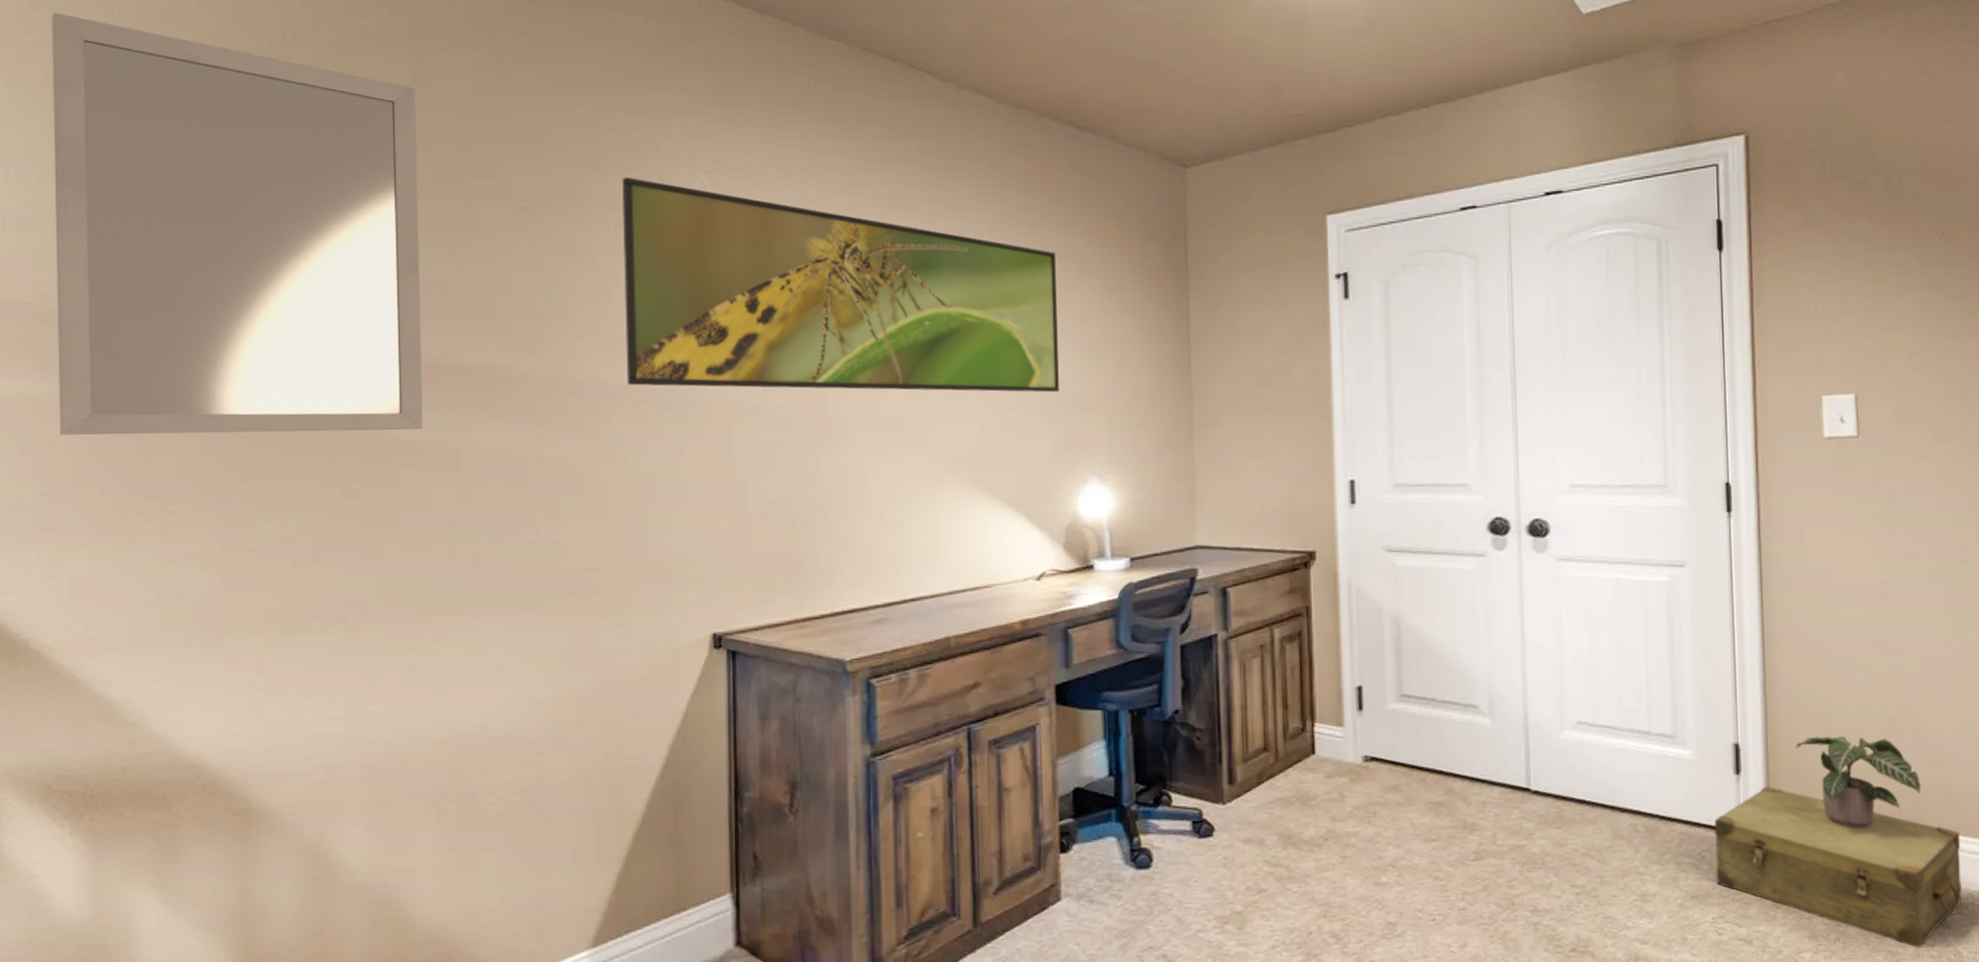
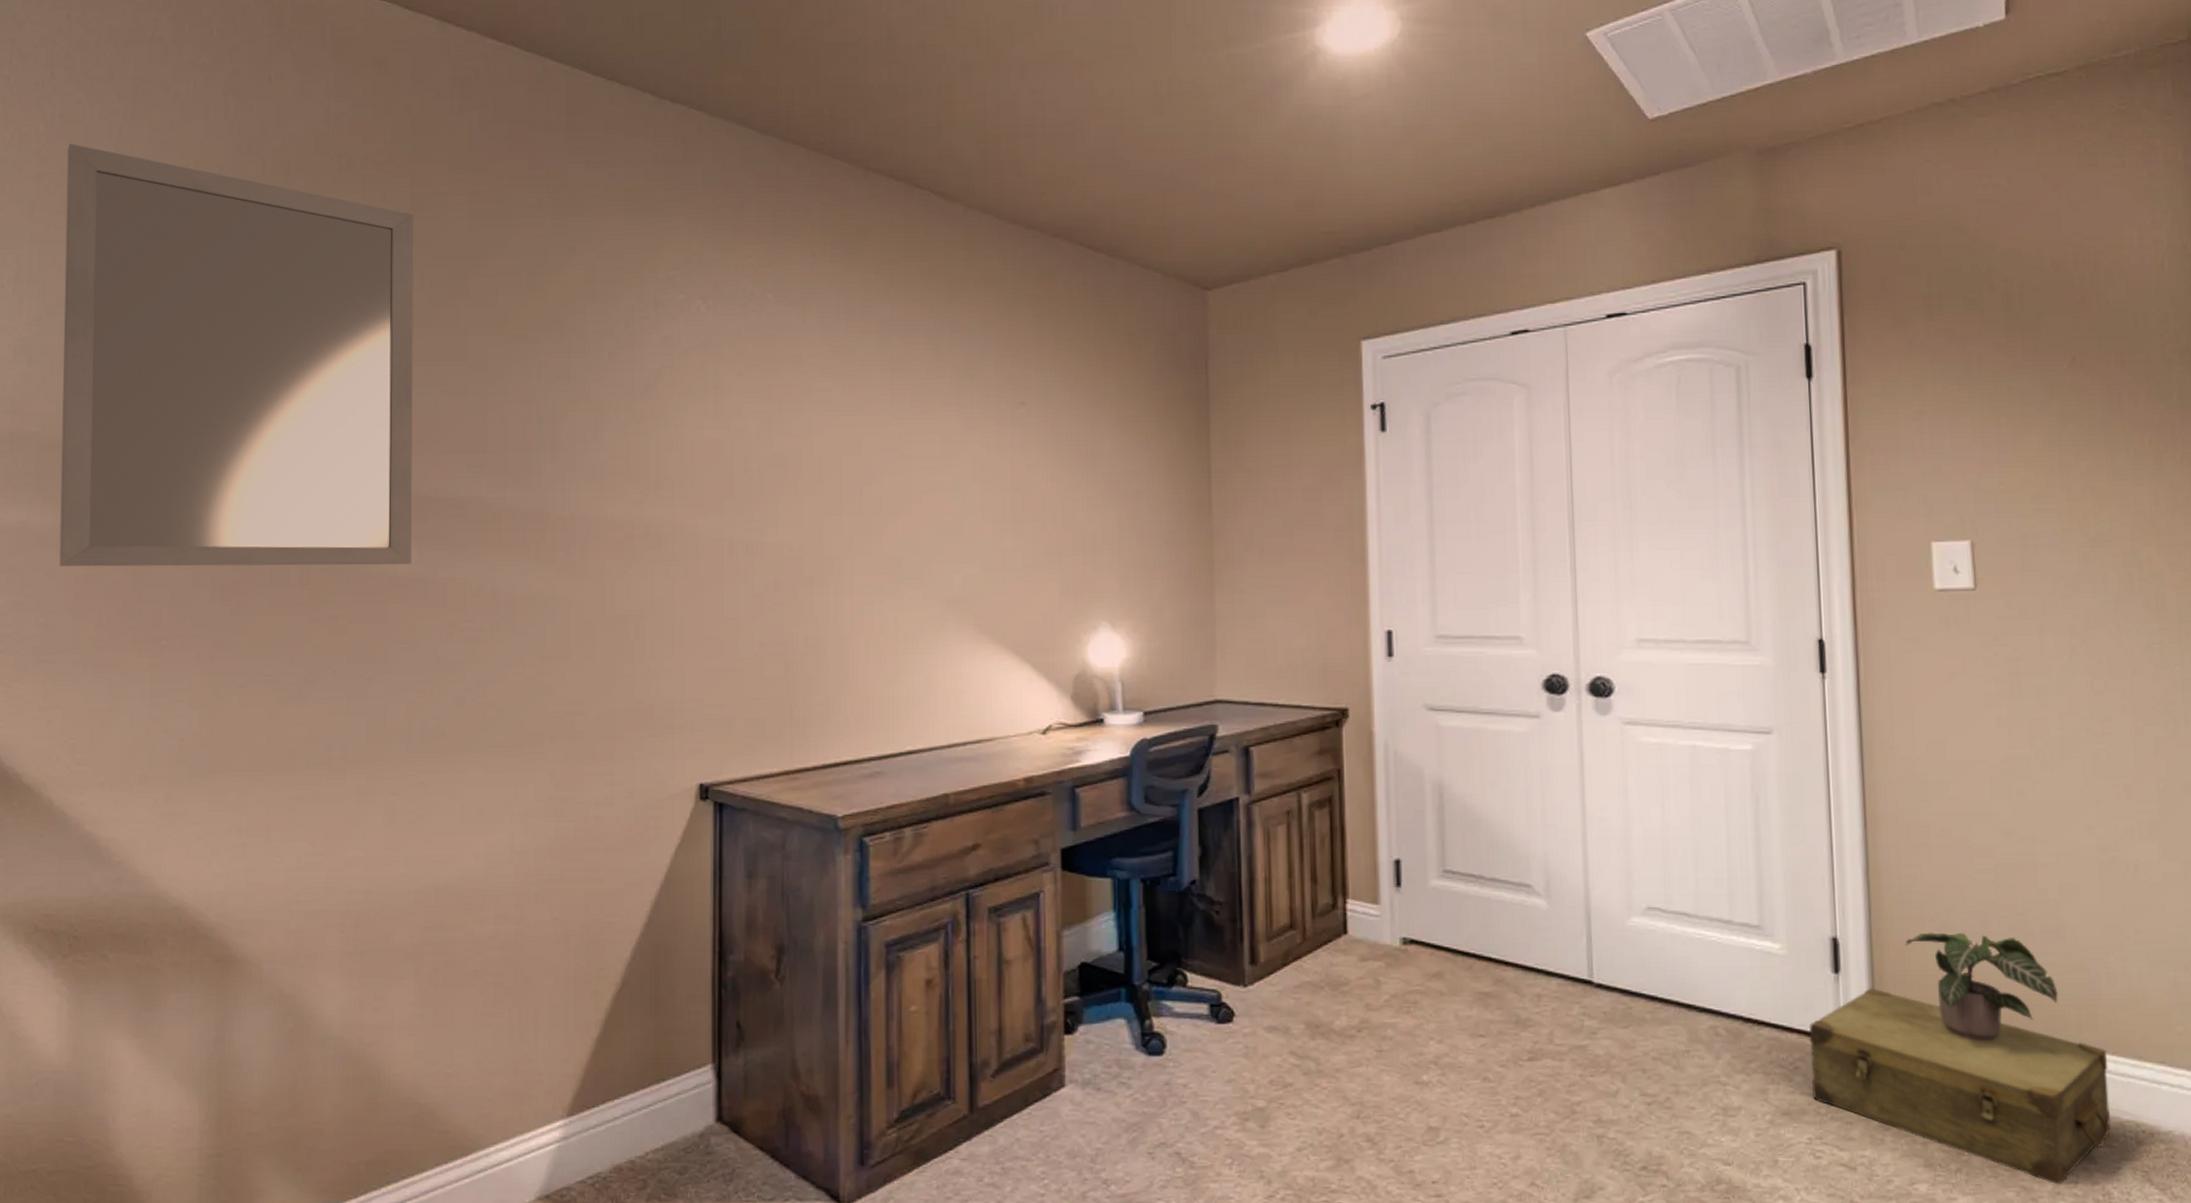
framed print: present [622,177,1060,393] -> none [617,303,1070,532]

